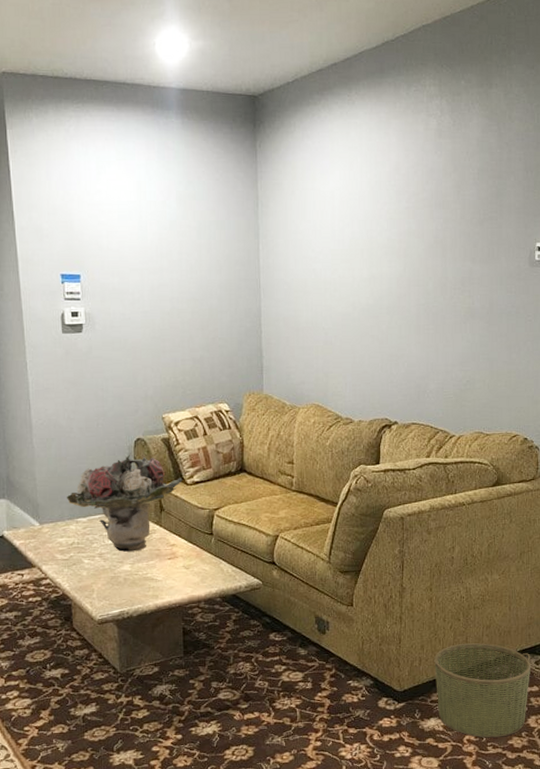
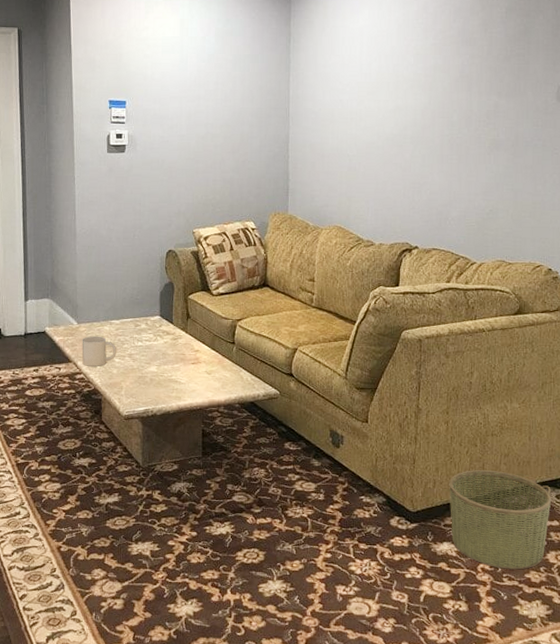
mug: none [45,536,85,570] -> present [81,336,116,366]
flower arrangement: present [66,453,183,552] -> none [102,263,209,354]

